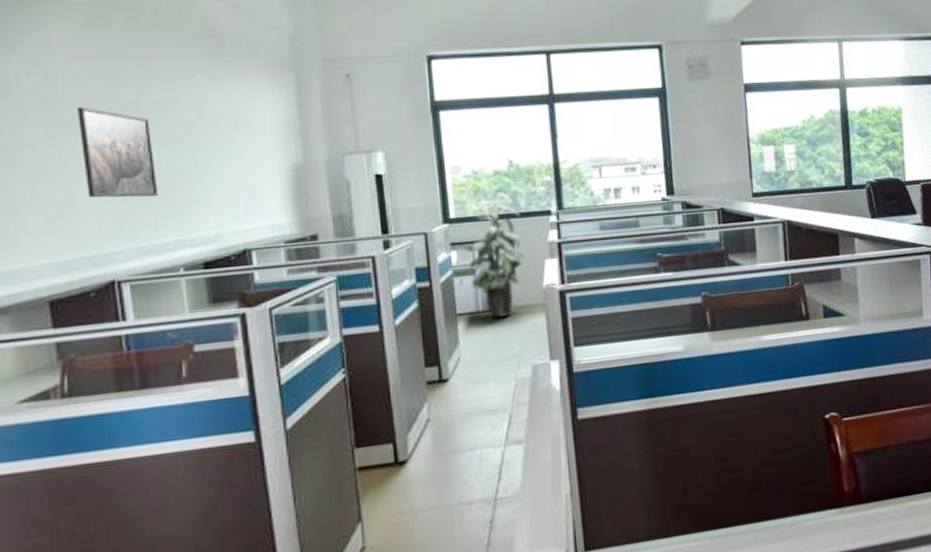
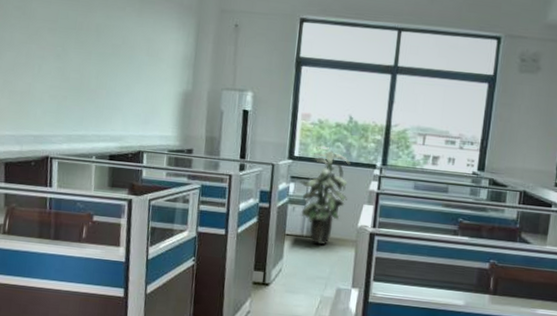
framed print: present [78,106,158,199] -> none [40,21,89,99]

